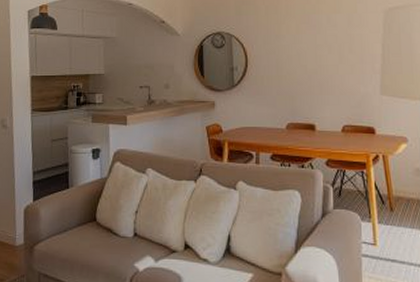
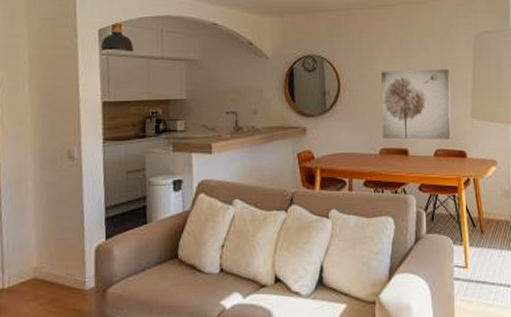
wall art: none [288,45,359,116] -> present [381,69,451,140]

